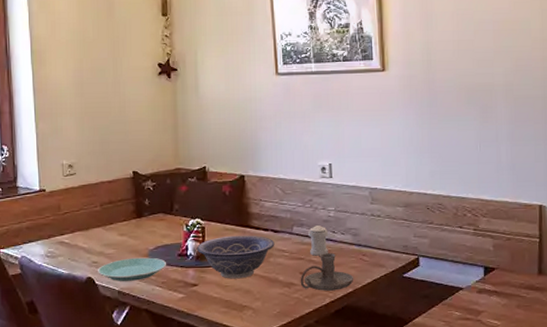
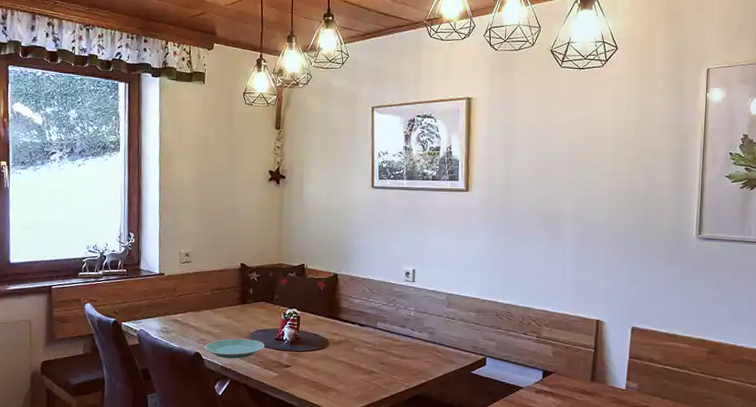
decorative bowl: present [197,235,275,279] -> none [292,325,360,364]
candle holder: present [300,253,354,291] -> none [380,347,428,381]
pepper shaker: present [308,224,328,256] -> none [390,322,407,349]

